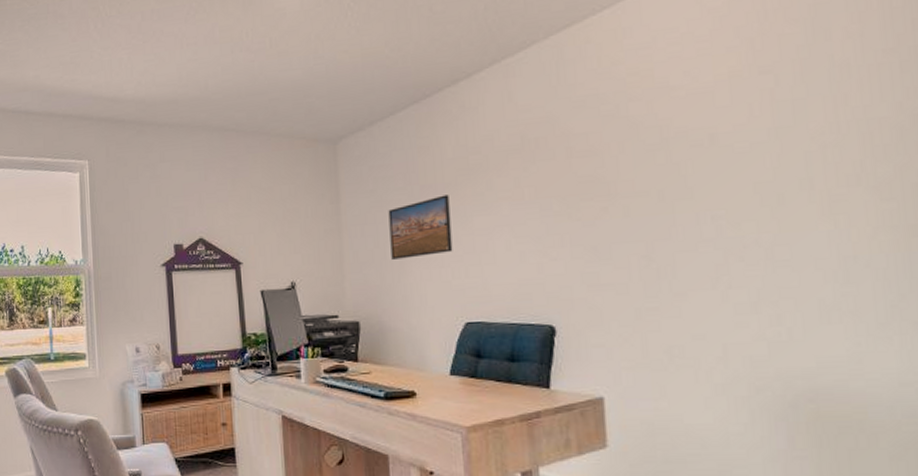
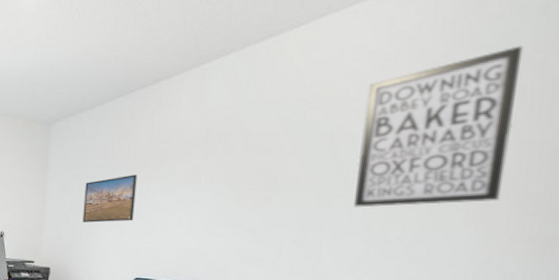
wall art: none [689,17,852,211] -> present [354,45,524,208]

